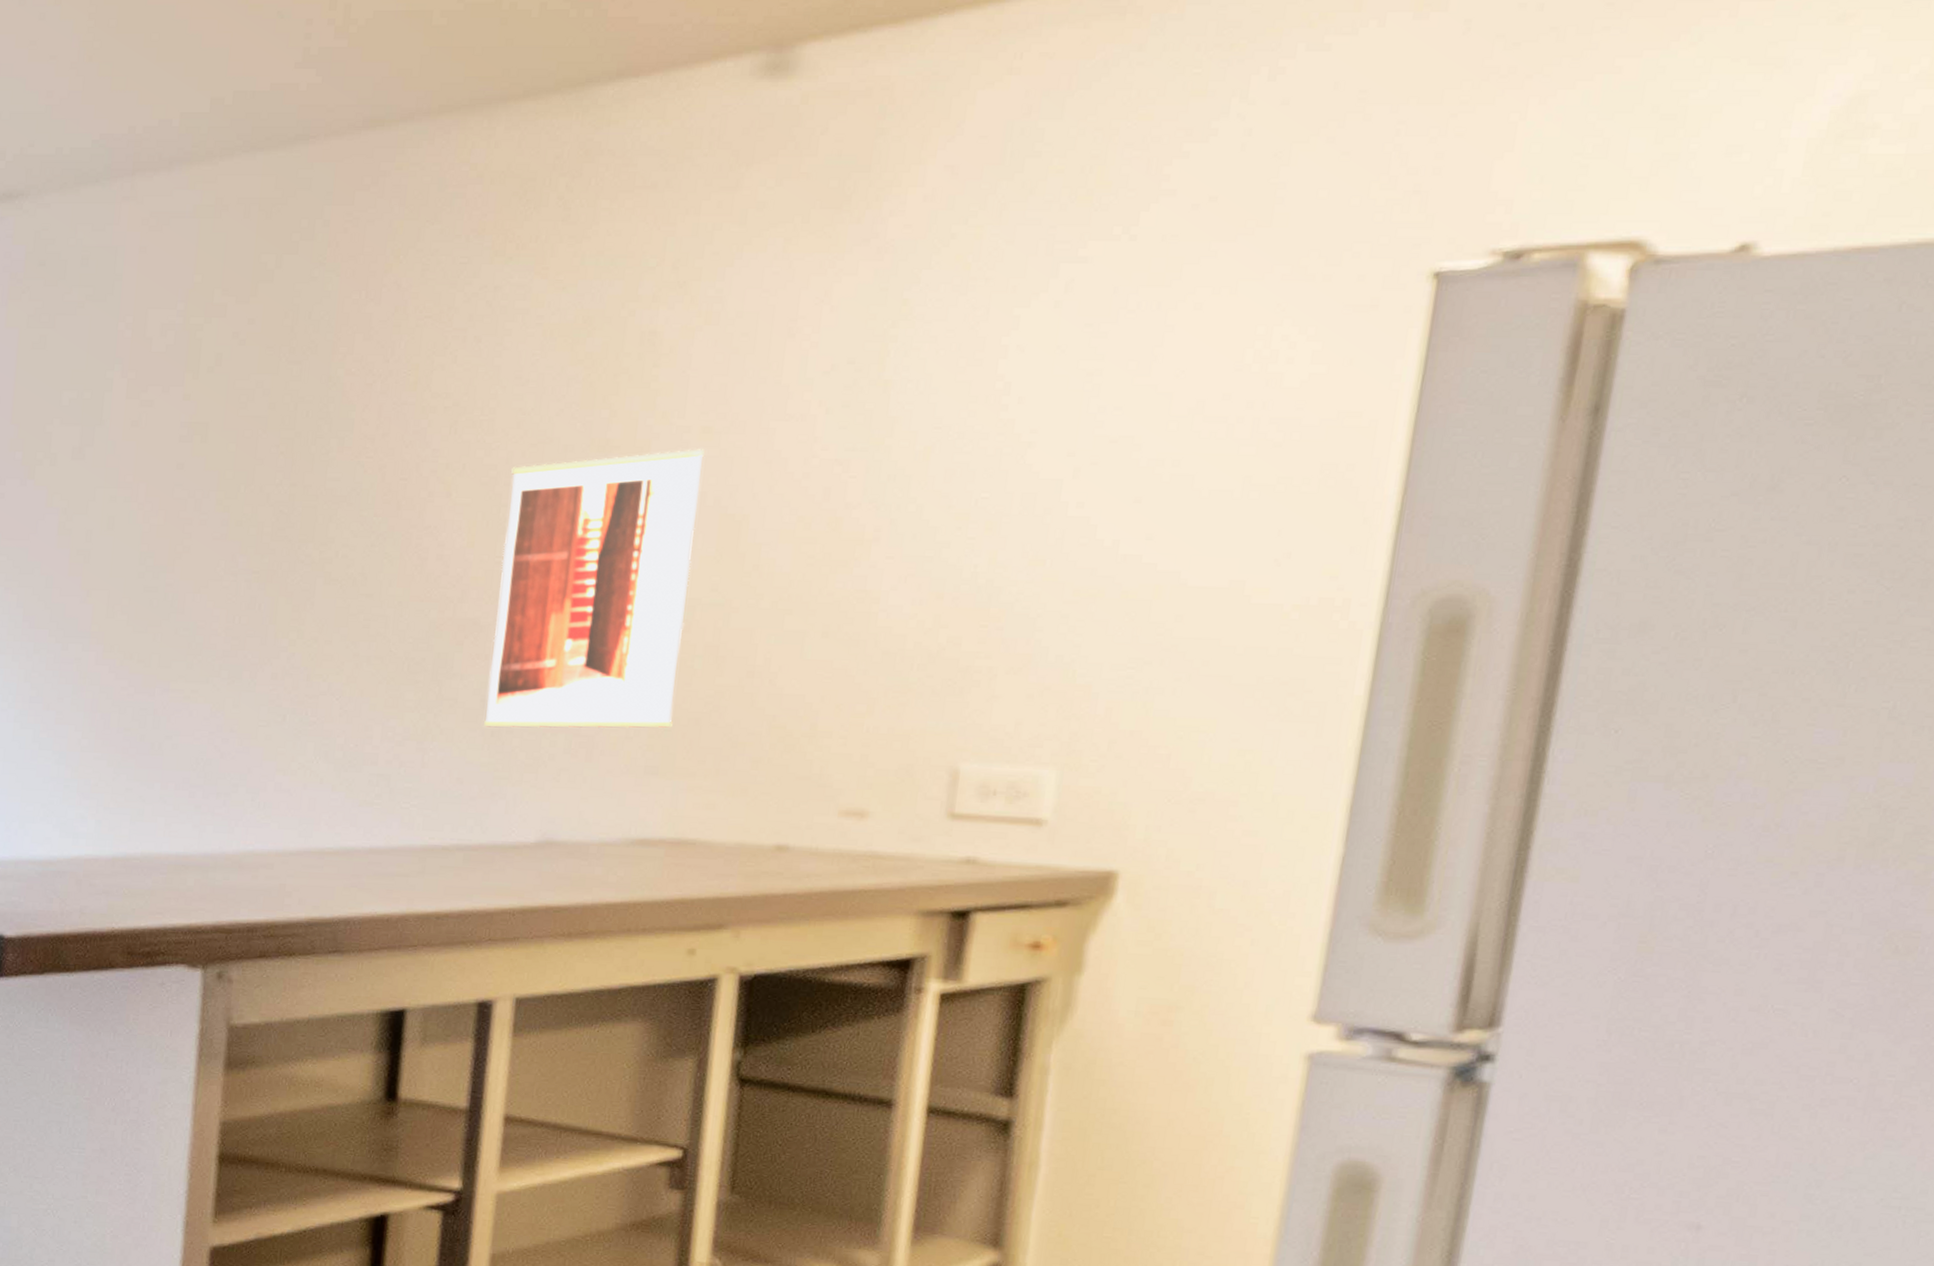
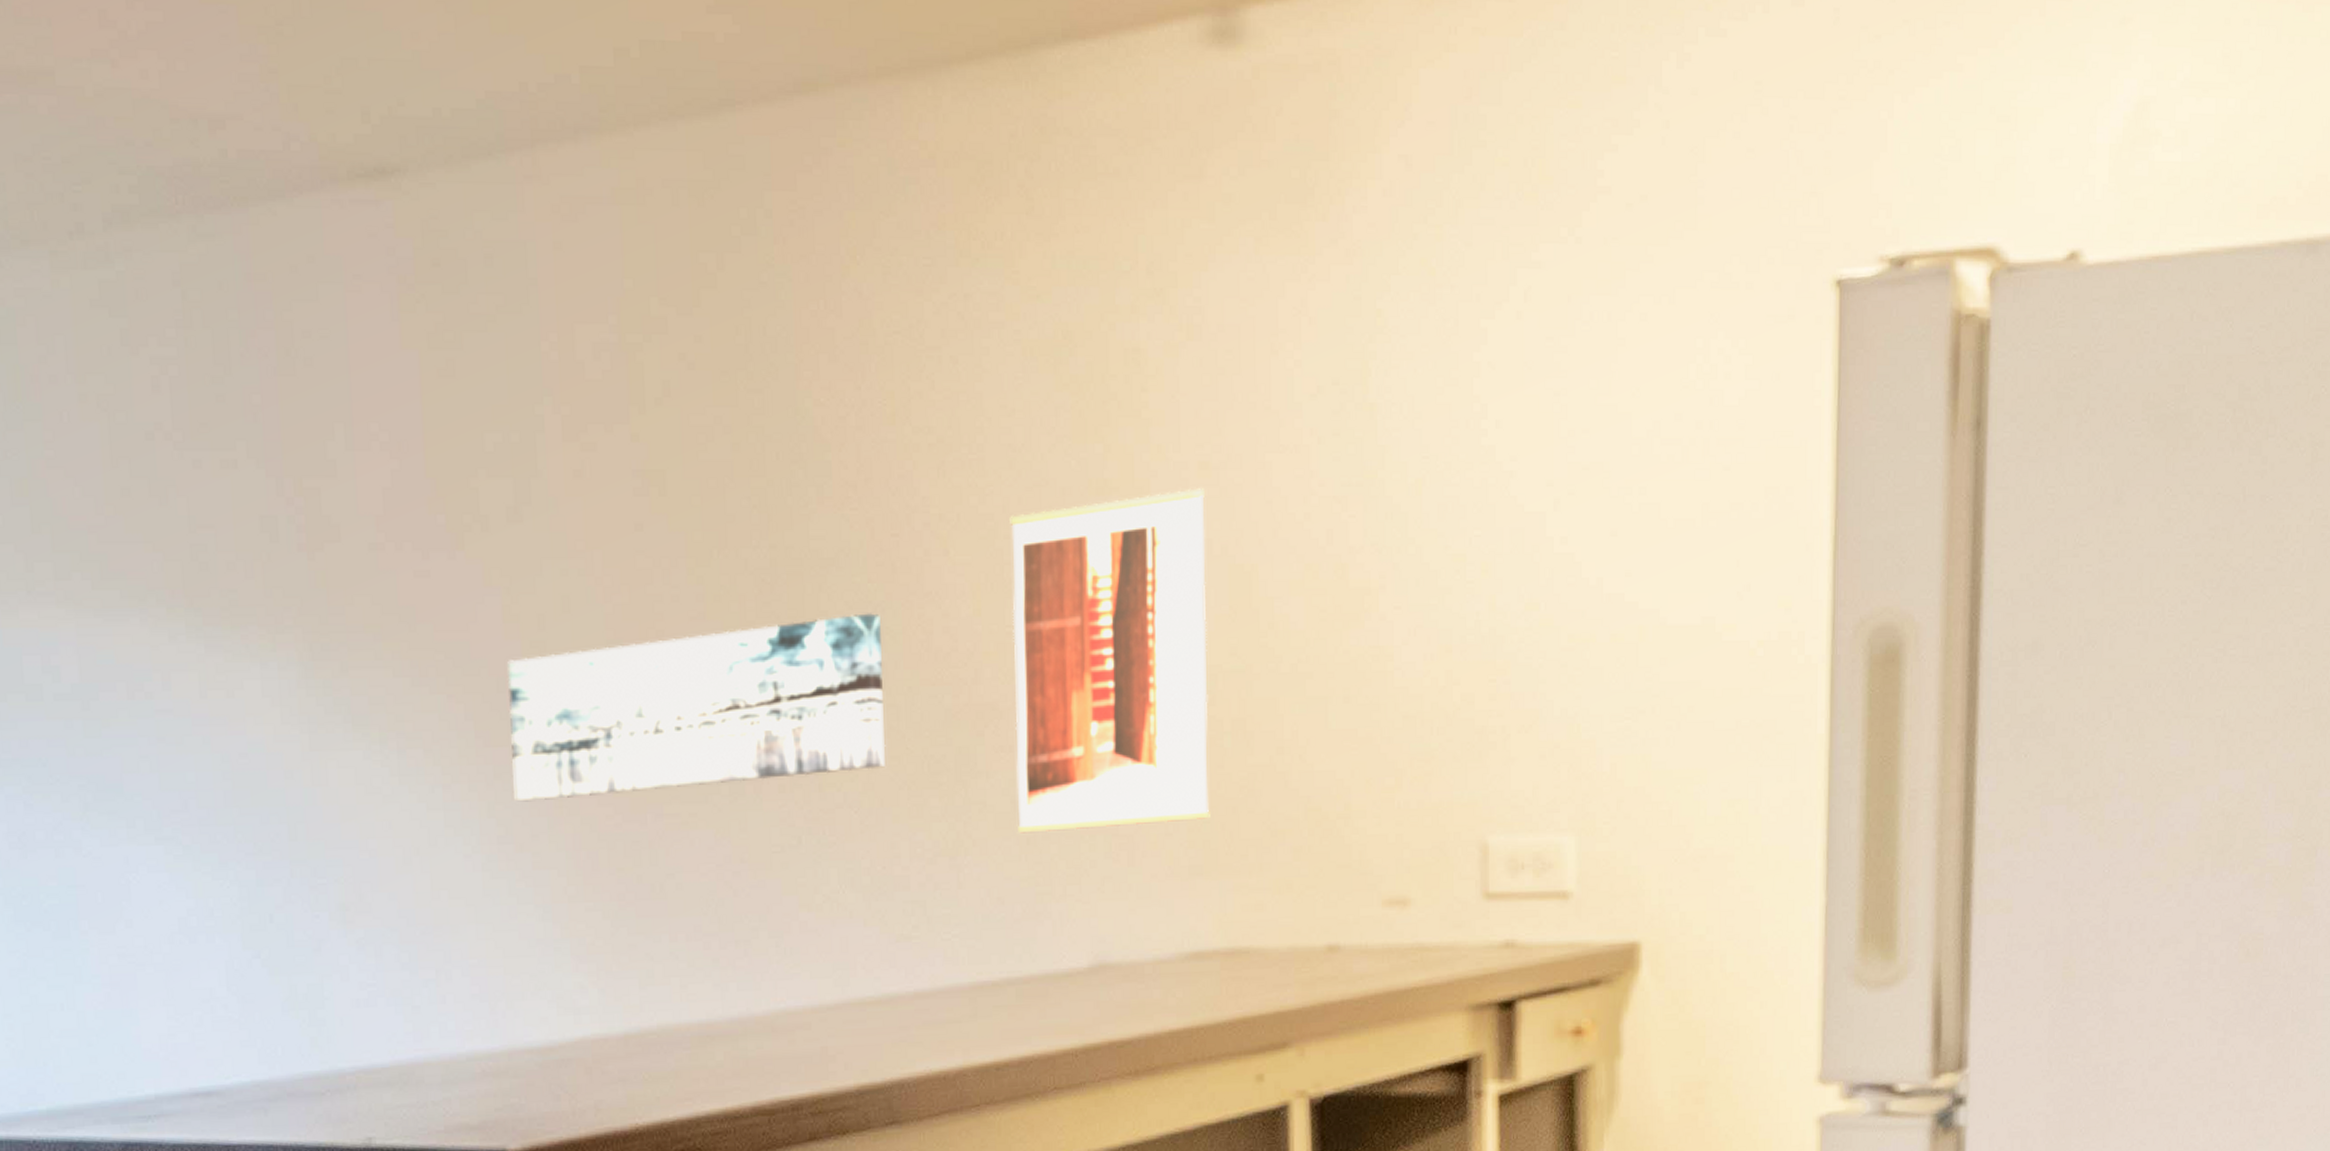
wall art: none [48,541,381,673] -> present [507,613,886,802]

